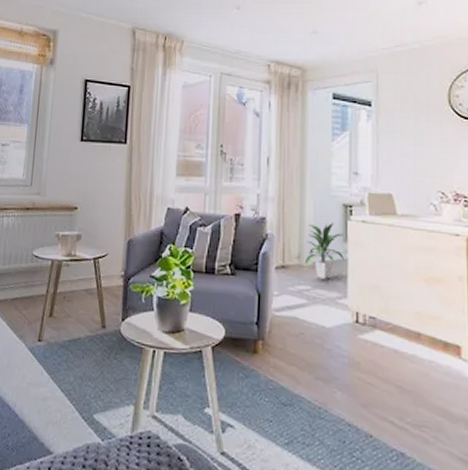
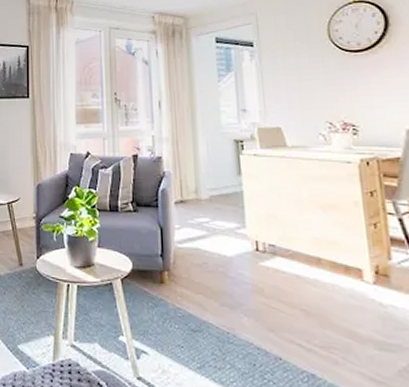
indoor plant: present [304,223,345,279] -> none [201,158,241,211]

